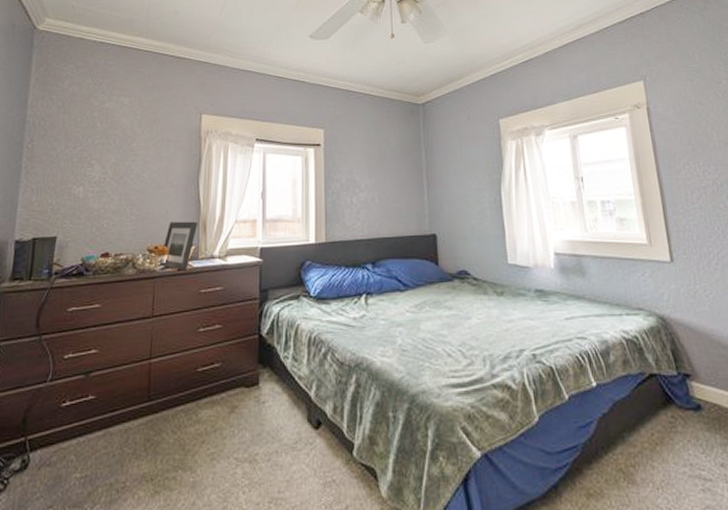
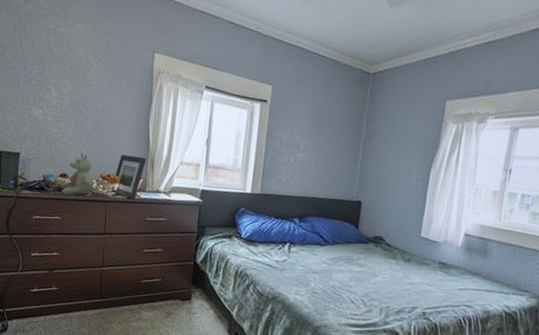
stuffed bear: none [97,227,139,278] -> present [57,153,93,196]

